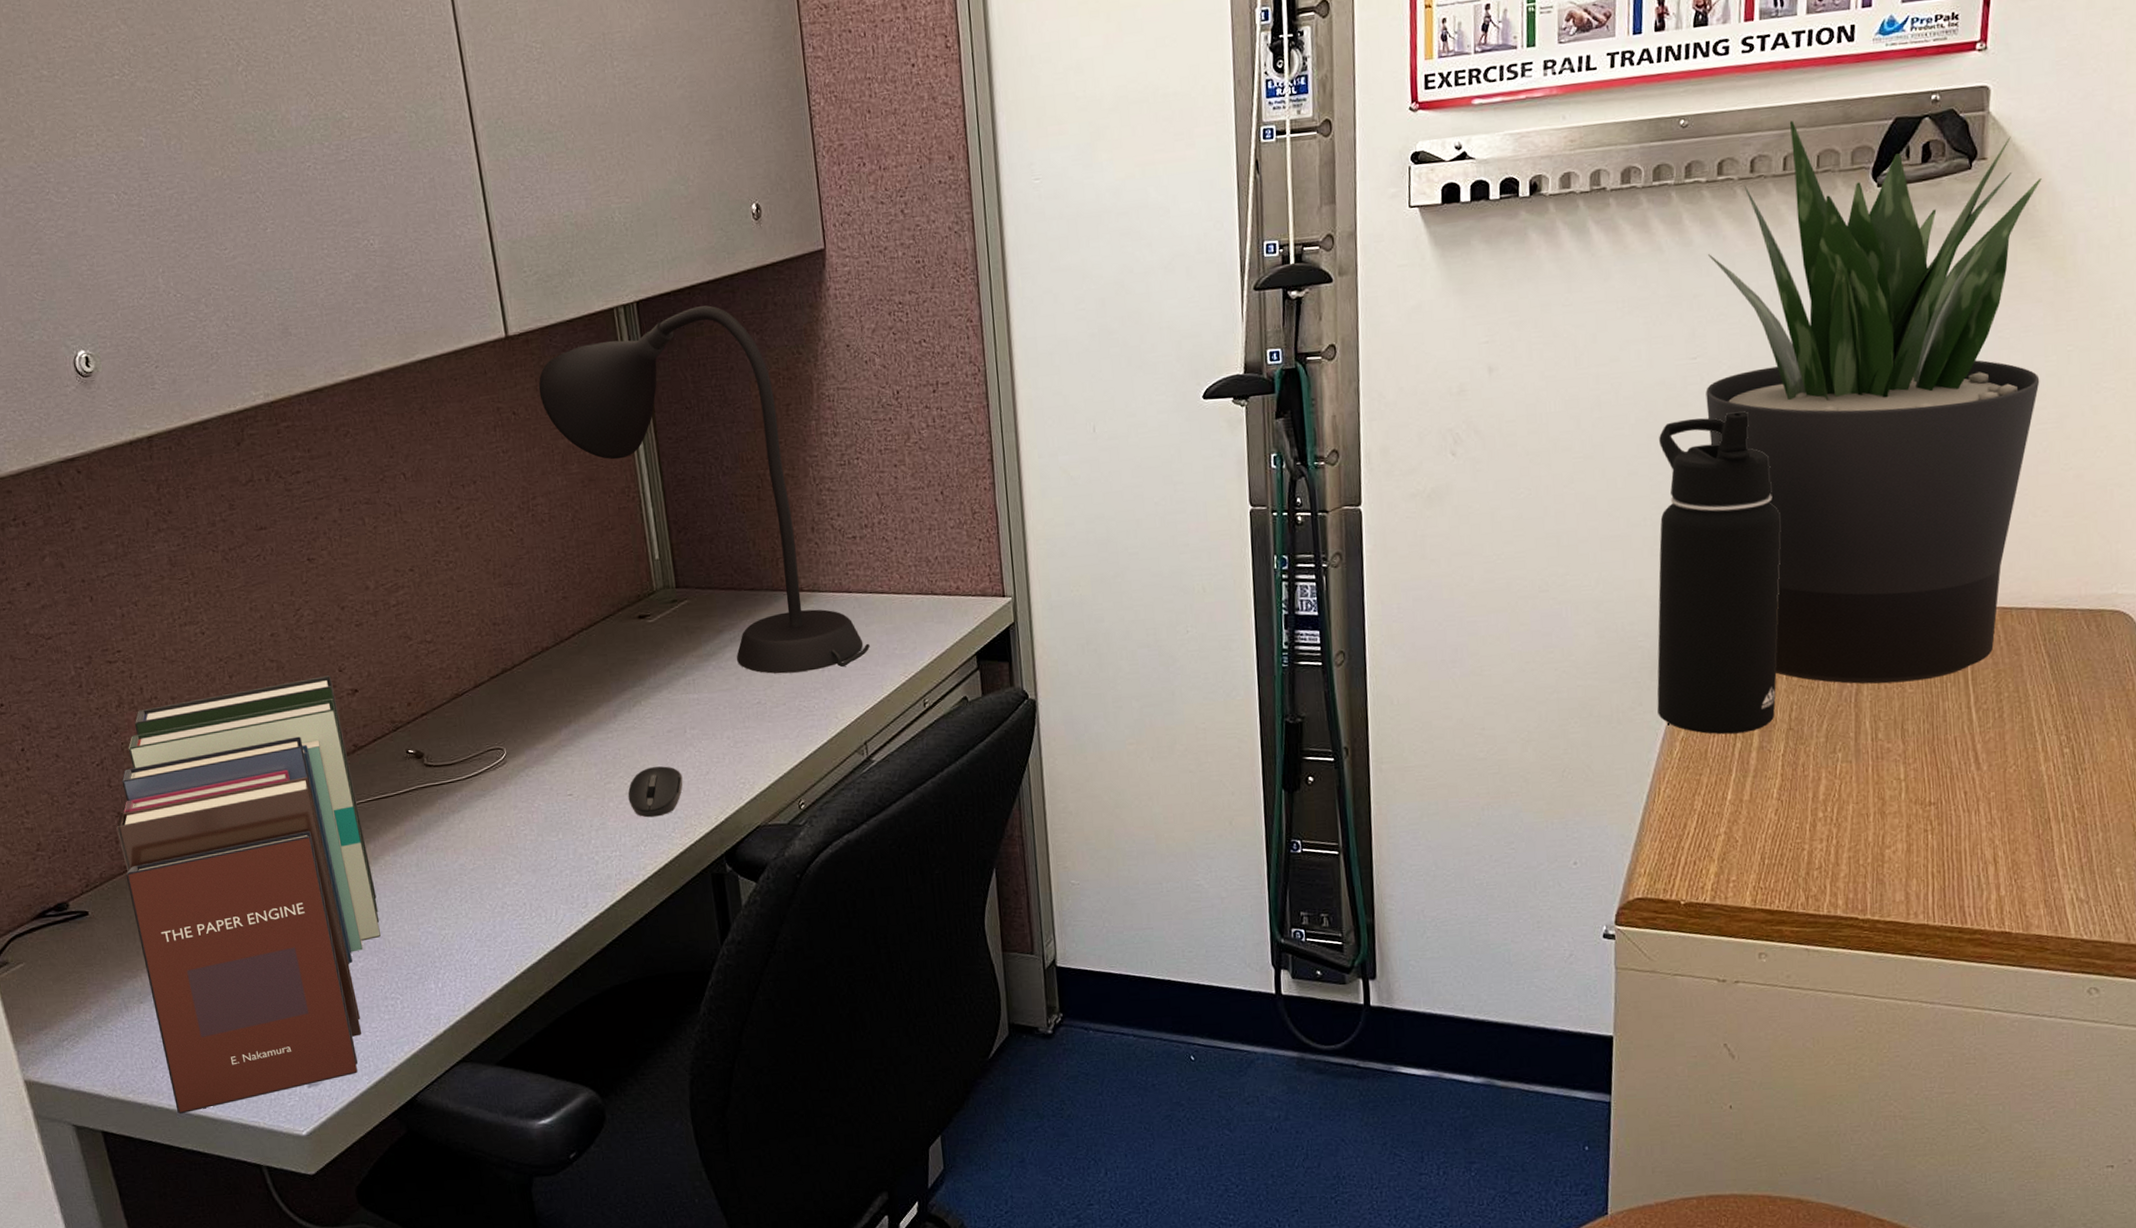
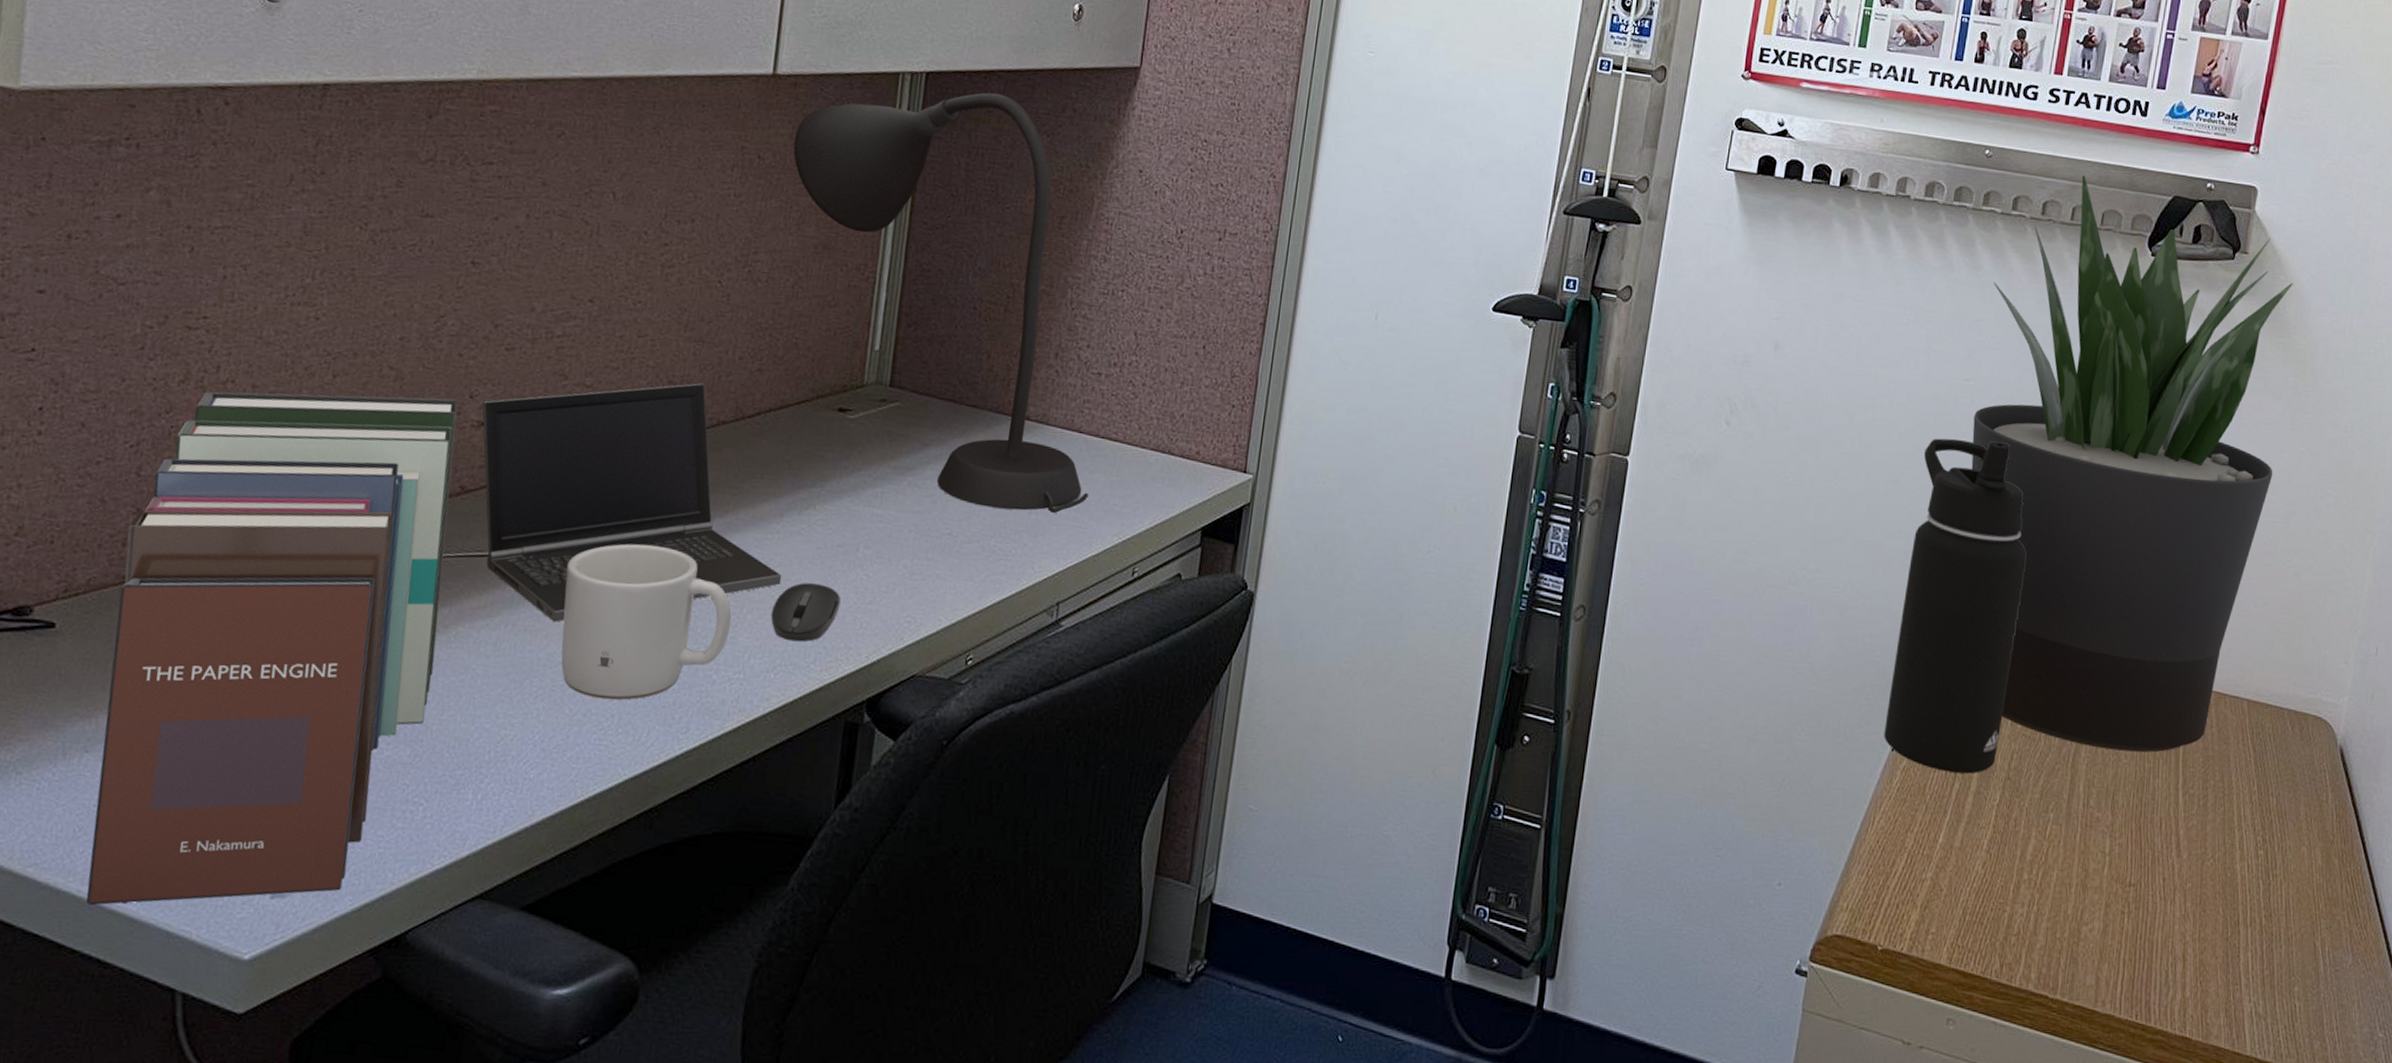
laptop computer: none [350,619,630,839] -> present [482,383,782,622]
mug: none [454,760,599,893] -> present [561,543,732,700]

